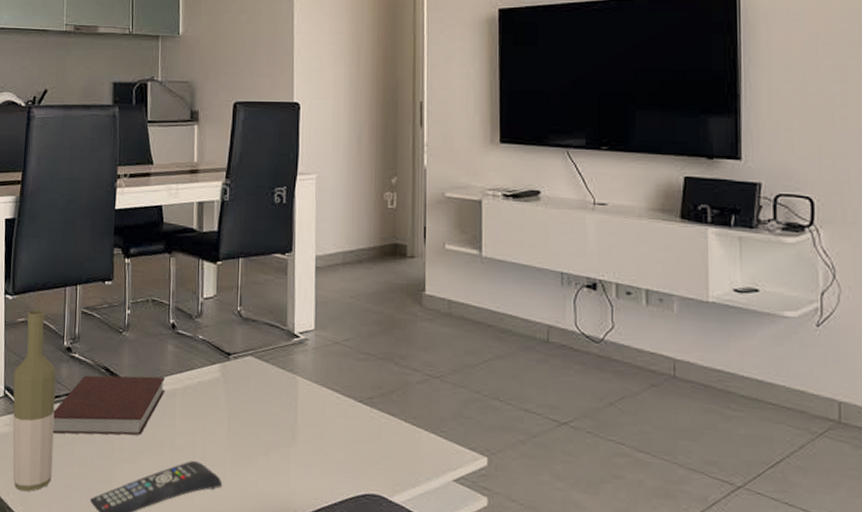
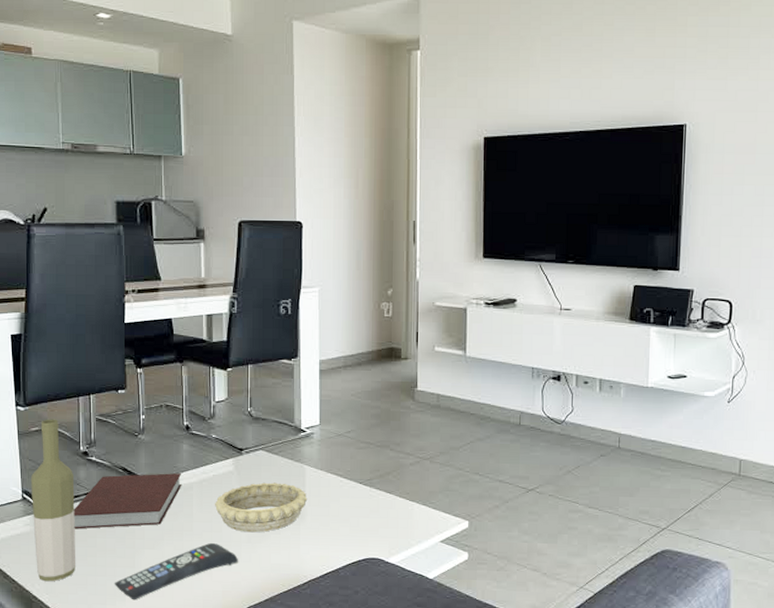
decorative bowl: none [199,393,300,453] -> present [215,482,308,533]

